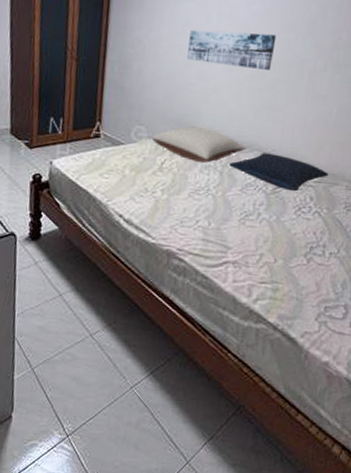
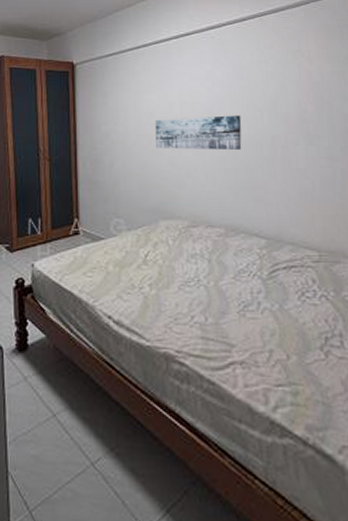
pillow: present [151,125,247,163] -> none [131,213,232,251]
pillow: present [229,153,329,192] -> none [217,235,327,275]

